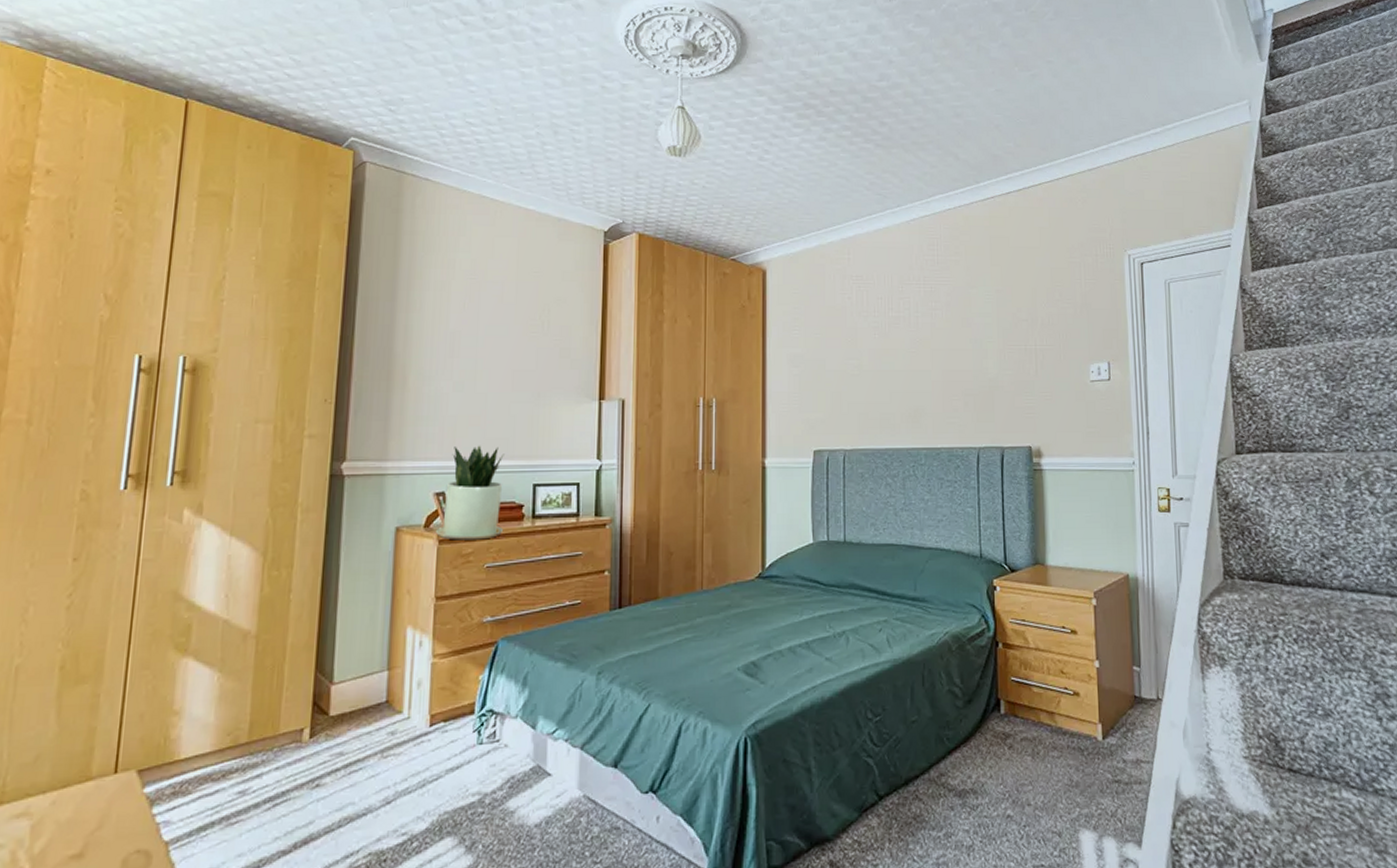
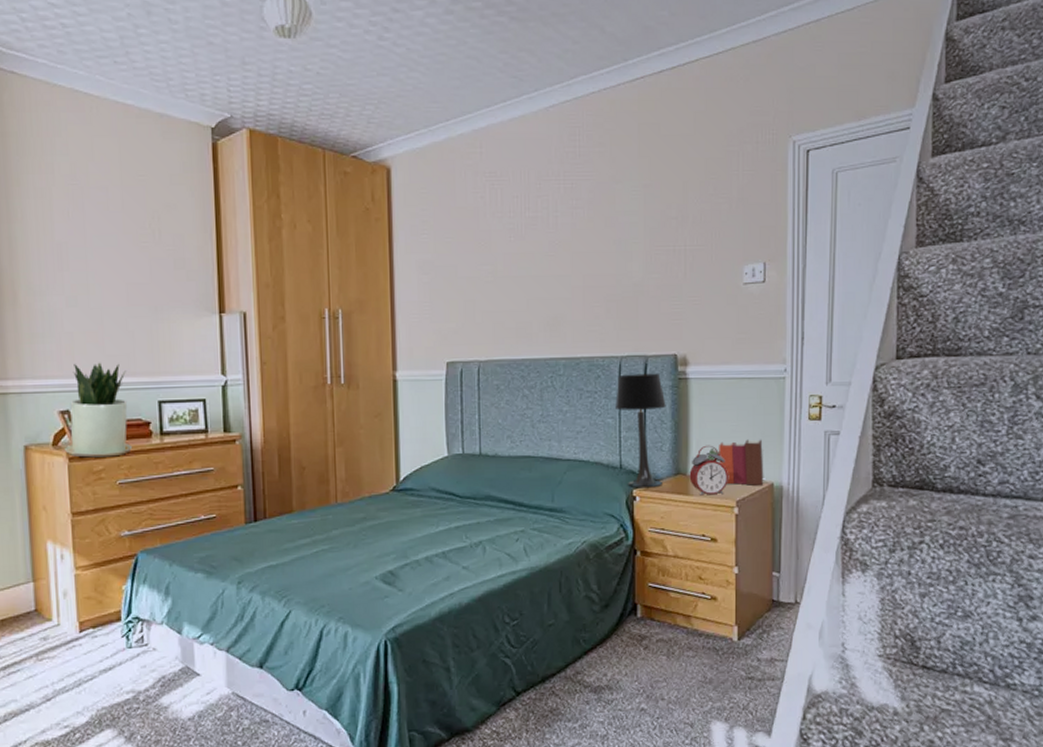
table lamp: none [974,464,1023,579] -> present [615,373,666,490]
alarm clock: none [1047,535,1085,586] -> present [689,445,728,496]
books: none [1063,530,1120,576] -> present [707,439,764,486]

